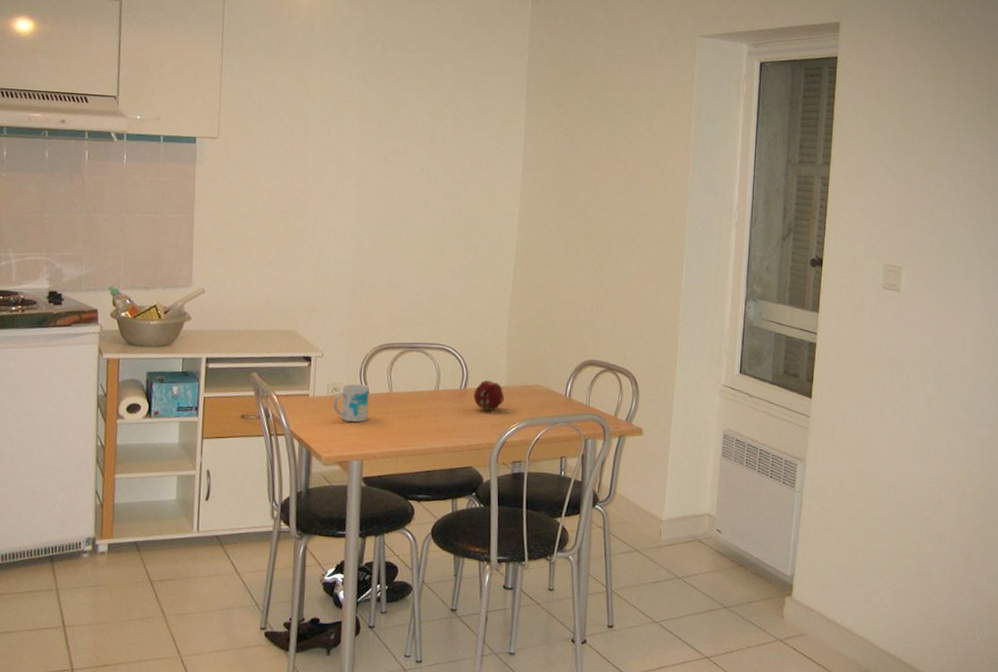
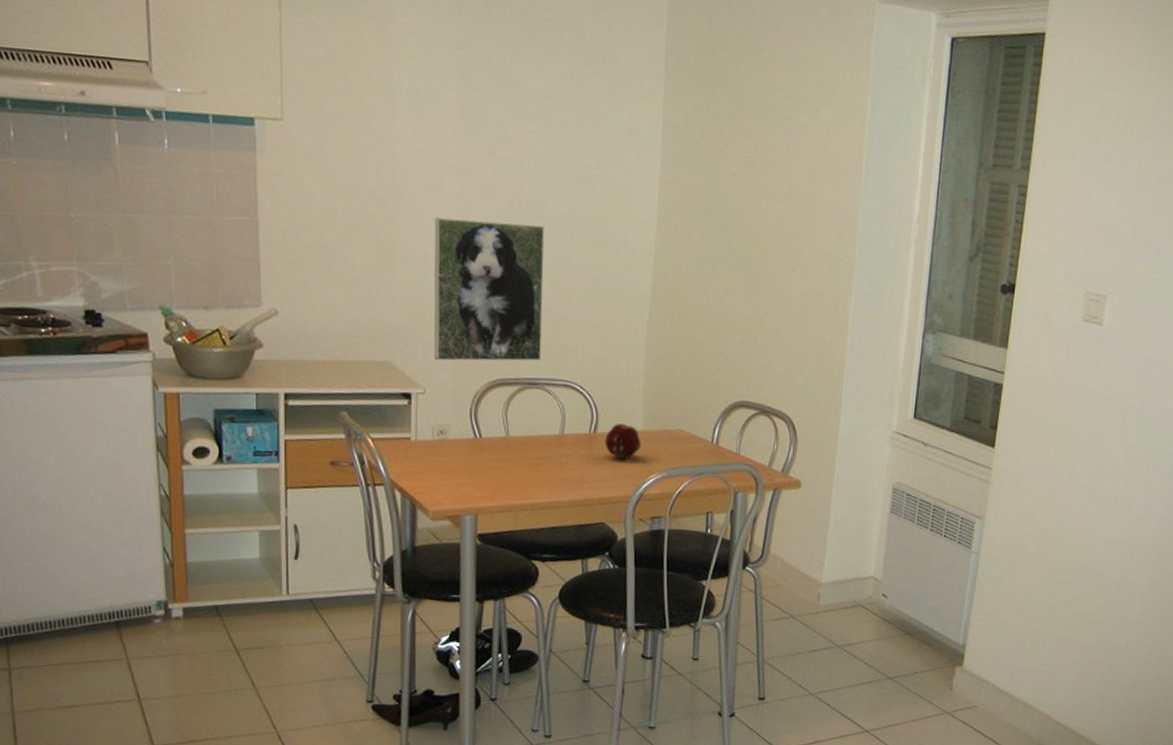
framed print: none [331,212,427,330] -> present [434,217,545,362]
mug: present [333,383,370,423] -> none [440,425,482,471]

